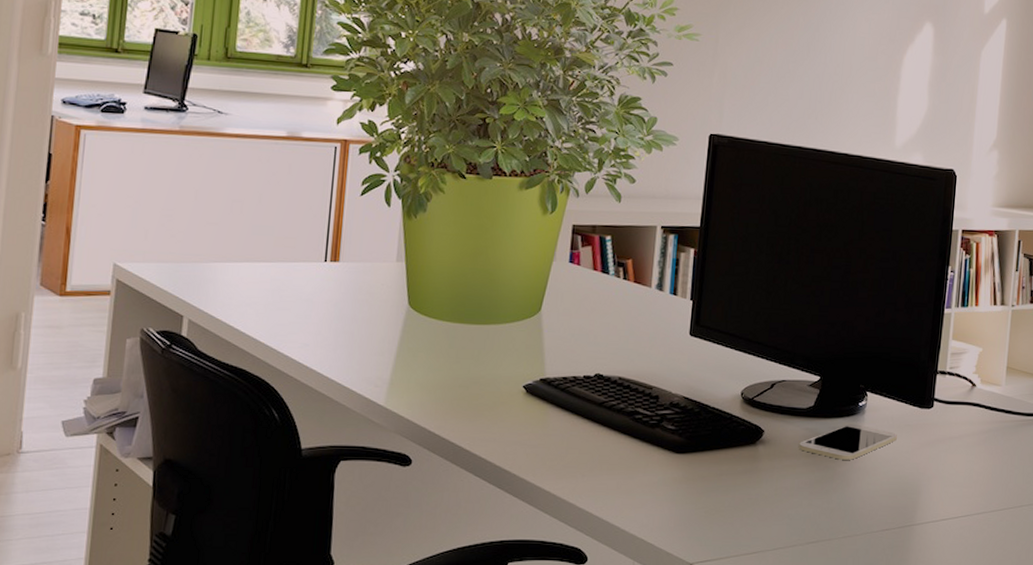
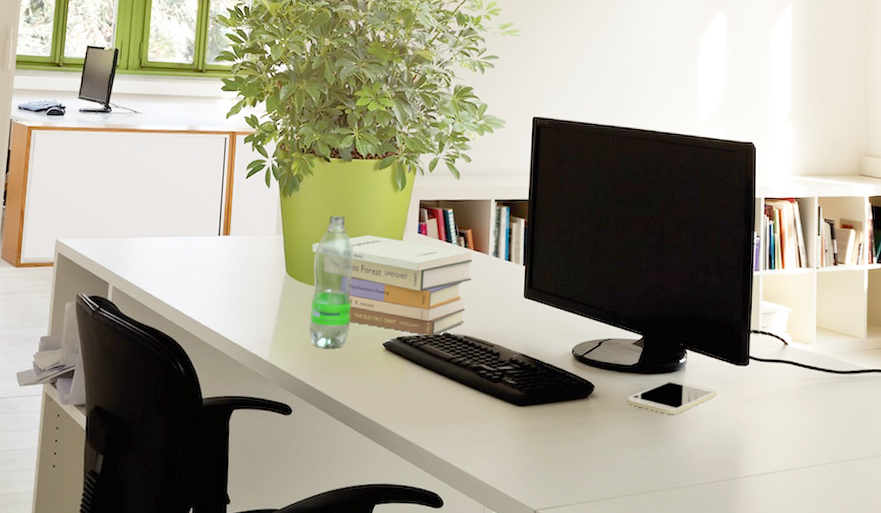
bottle: none [434,240,493,392] -> present [309,215,355,349]
books: none [441,263,633,378] -> present [312,235,473,336]

